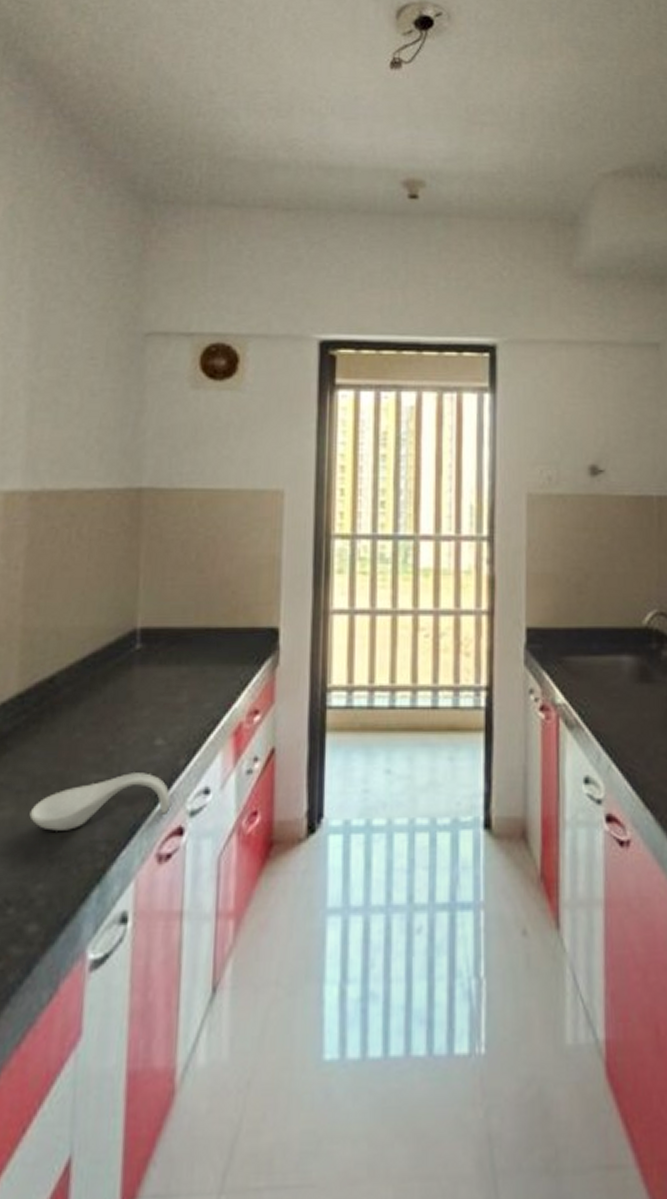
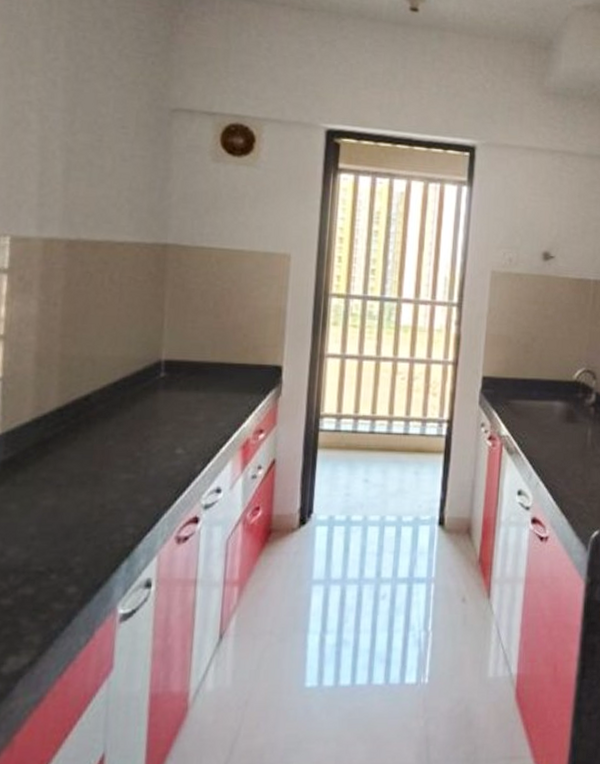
spoon rest: present [29,773,170,831] -> none [68,474,188,517]

